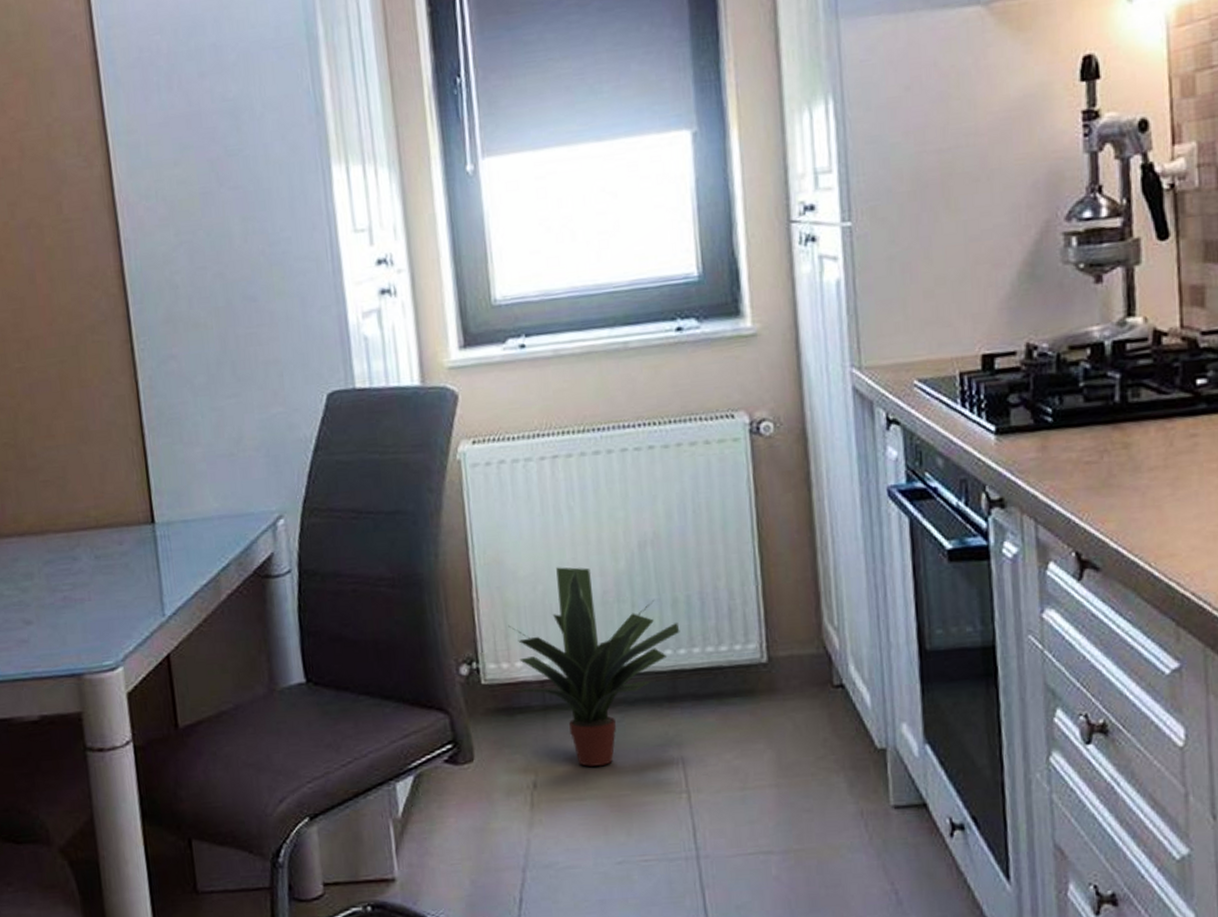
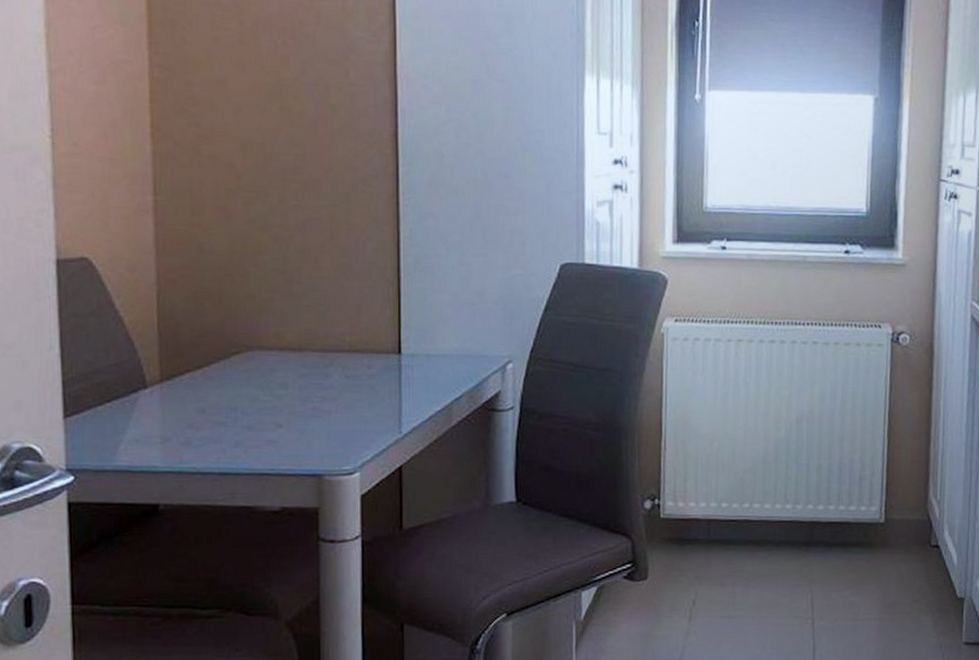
potted plant: present [508,567,680,767] -> none [687,430,821,592]

